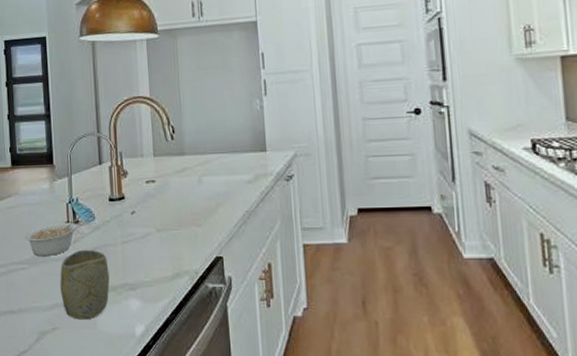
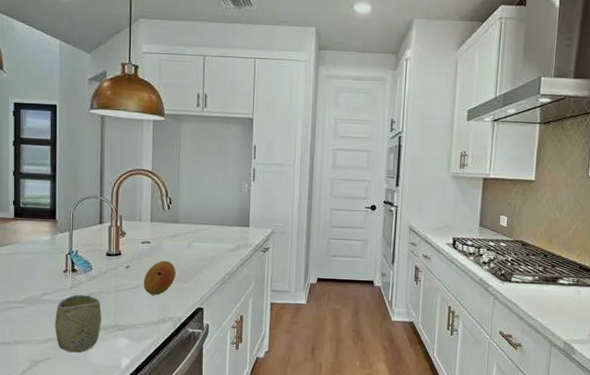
legume: present [25,216,81,257] -> none [24,266,79,299]
fruit: none [151,201,187,244] -> present [143,260,176,295]

